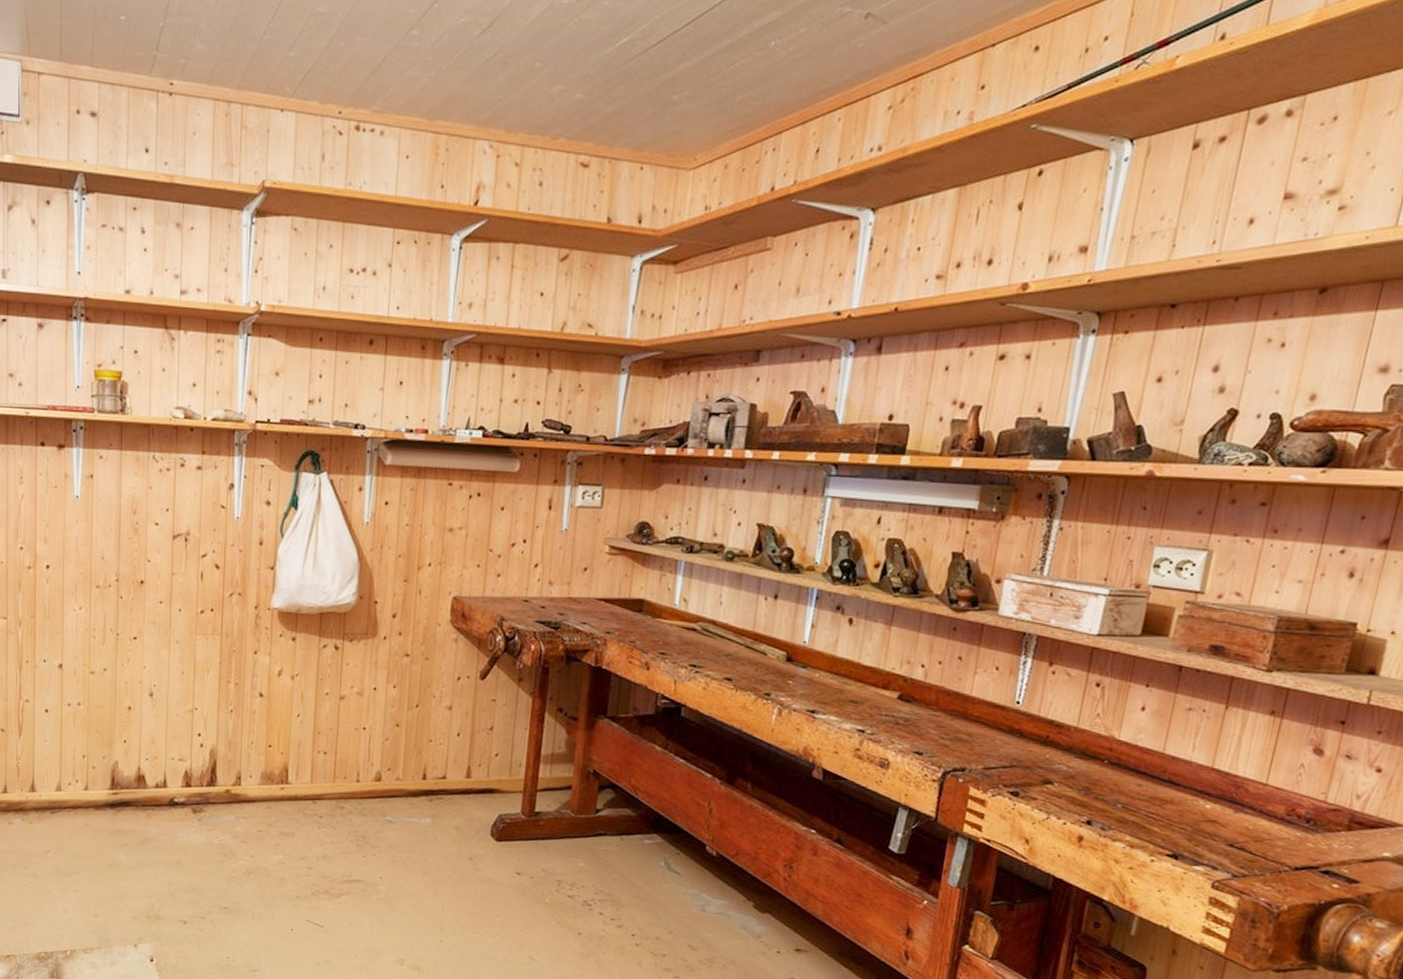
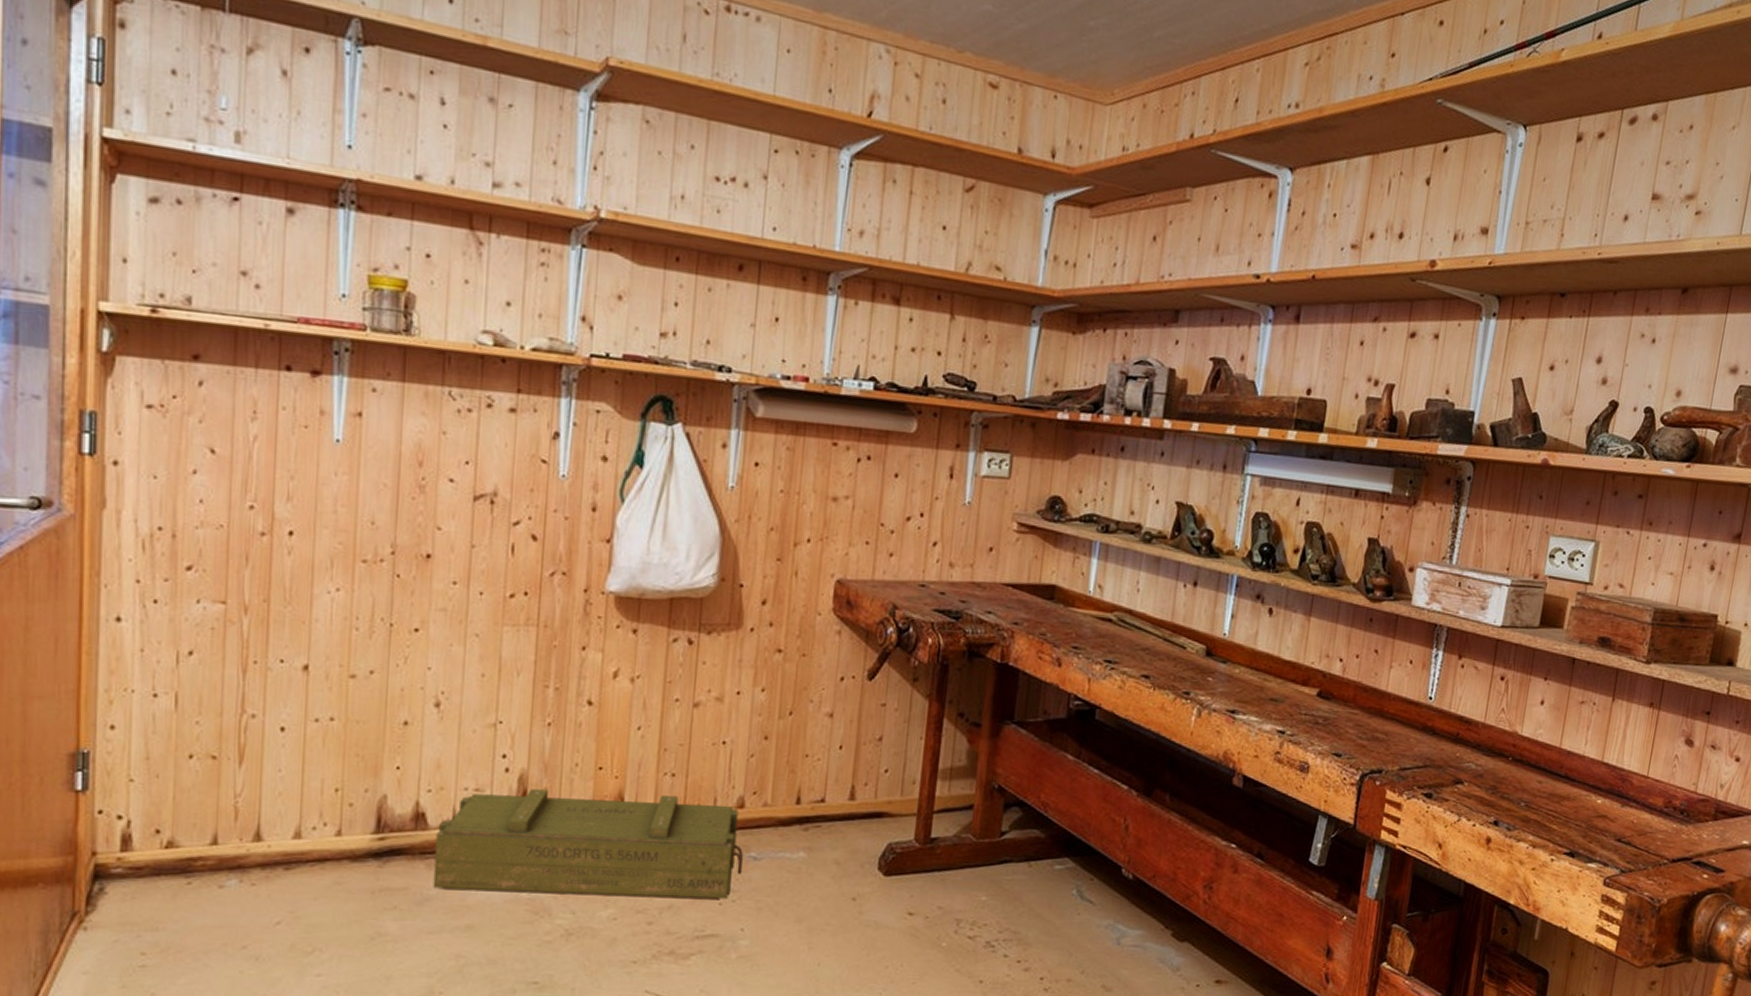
wooden crate: none [151,760,381,853] -> present [433,789,743,899]

